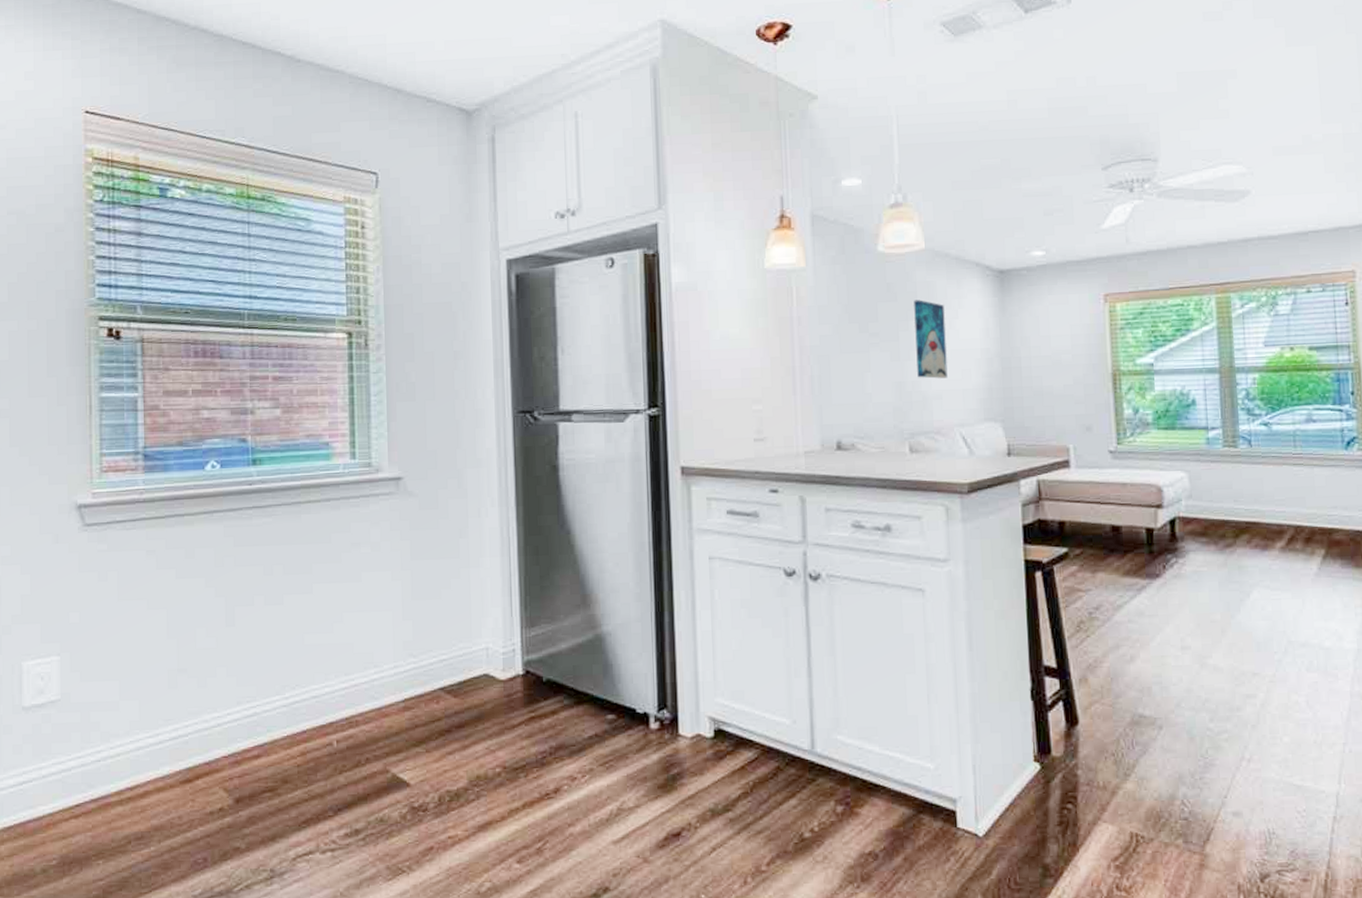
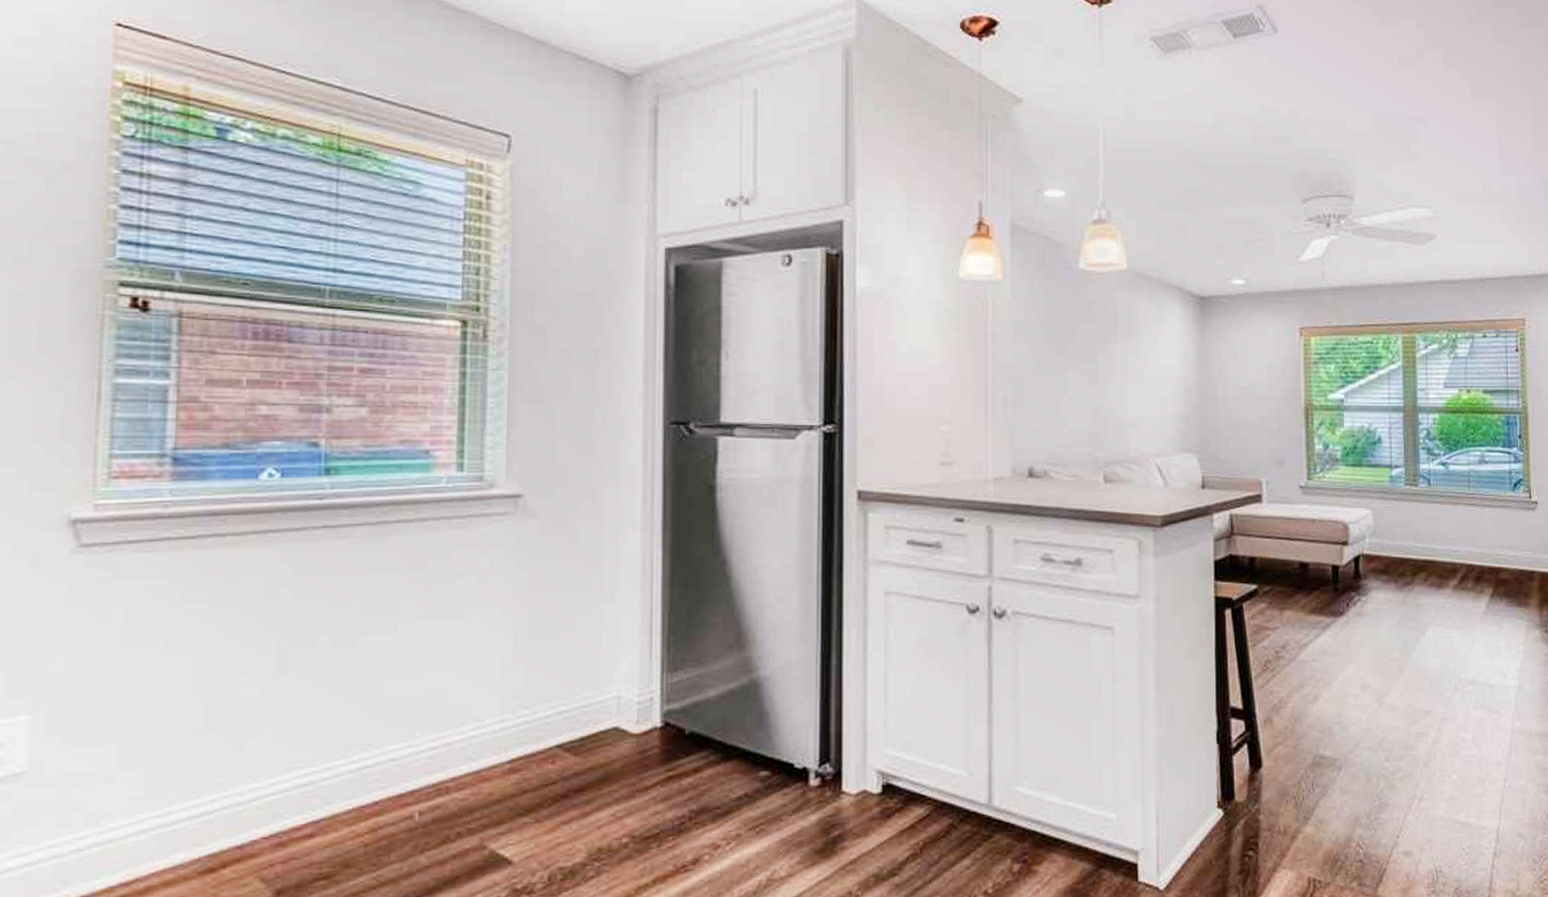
wall art: present [914,300,948,379] -> none [1114,322,1145,405]

